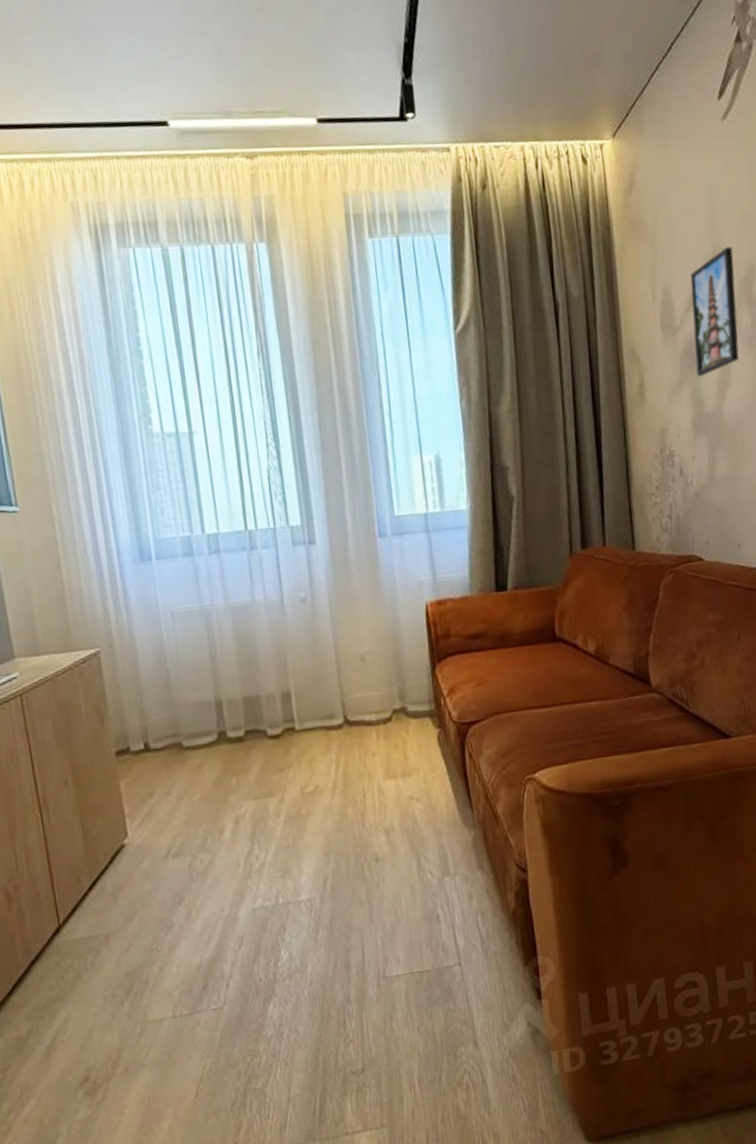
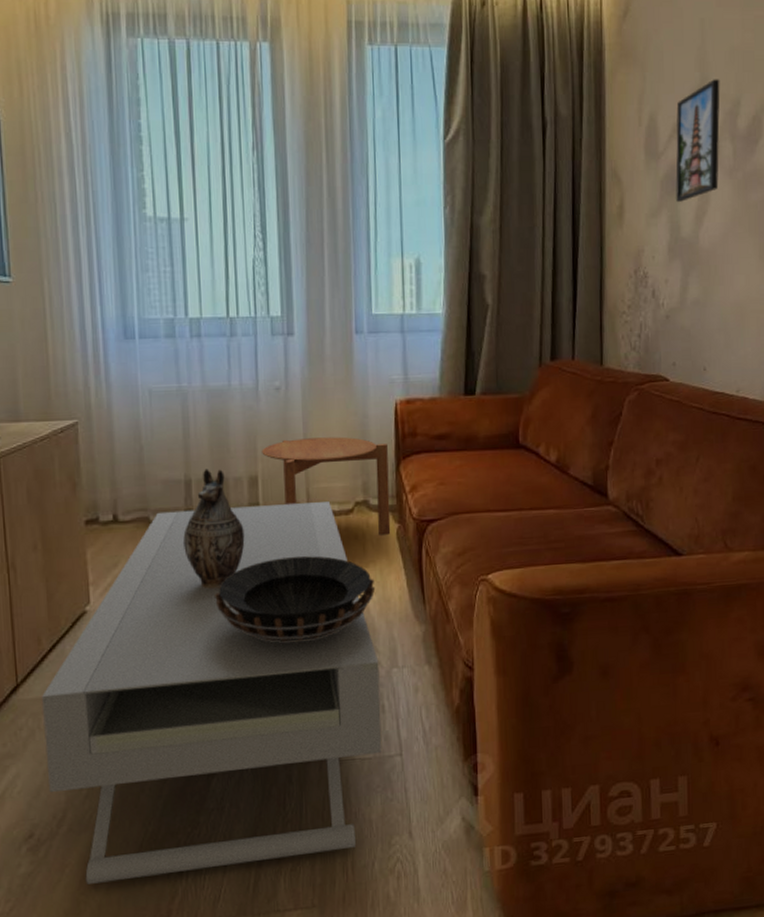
coffee table: none [86,712,440,1124] -> present [42,502,382,884]
decorative vase: none [218,687,283,812] -> present [183,468,245,589]
decorative bowl: none [256,768,421,862] -> present [215,556,376,644]
side table: none [292,644,432,742] -> present [261,436,391,535]

